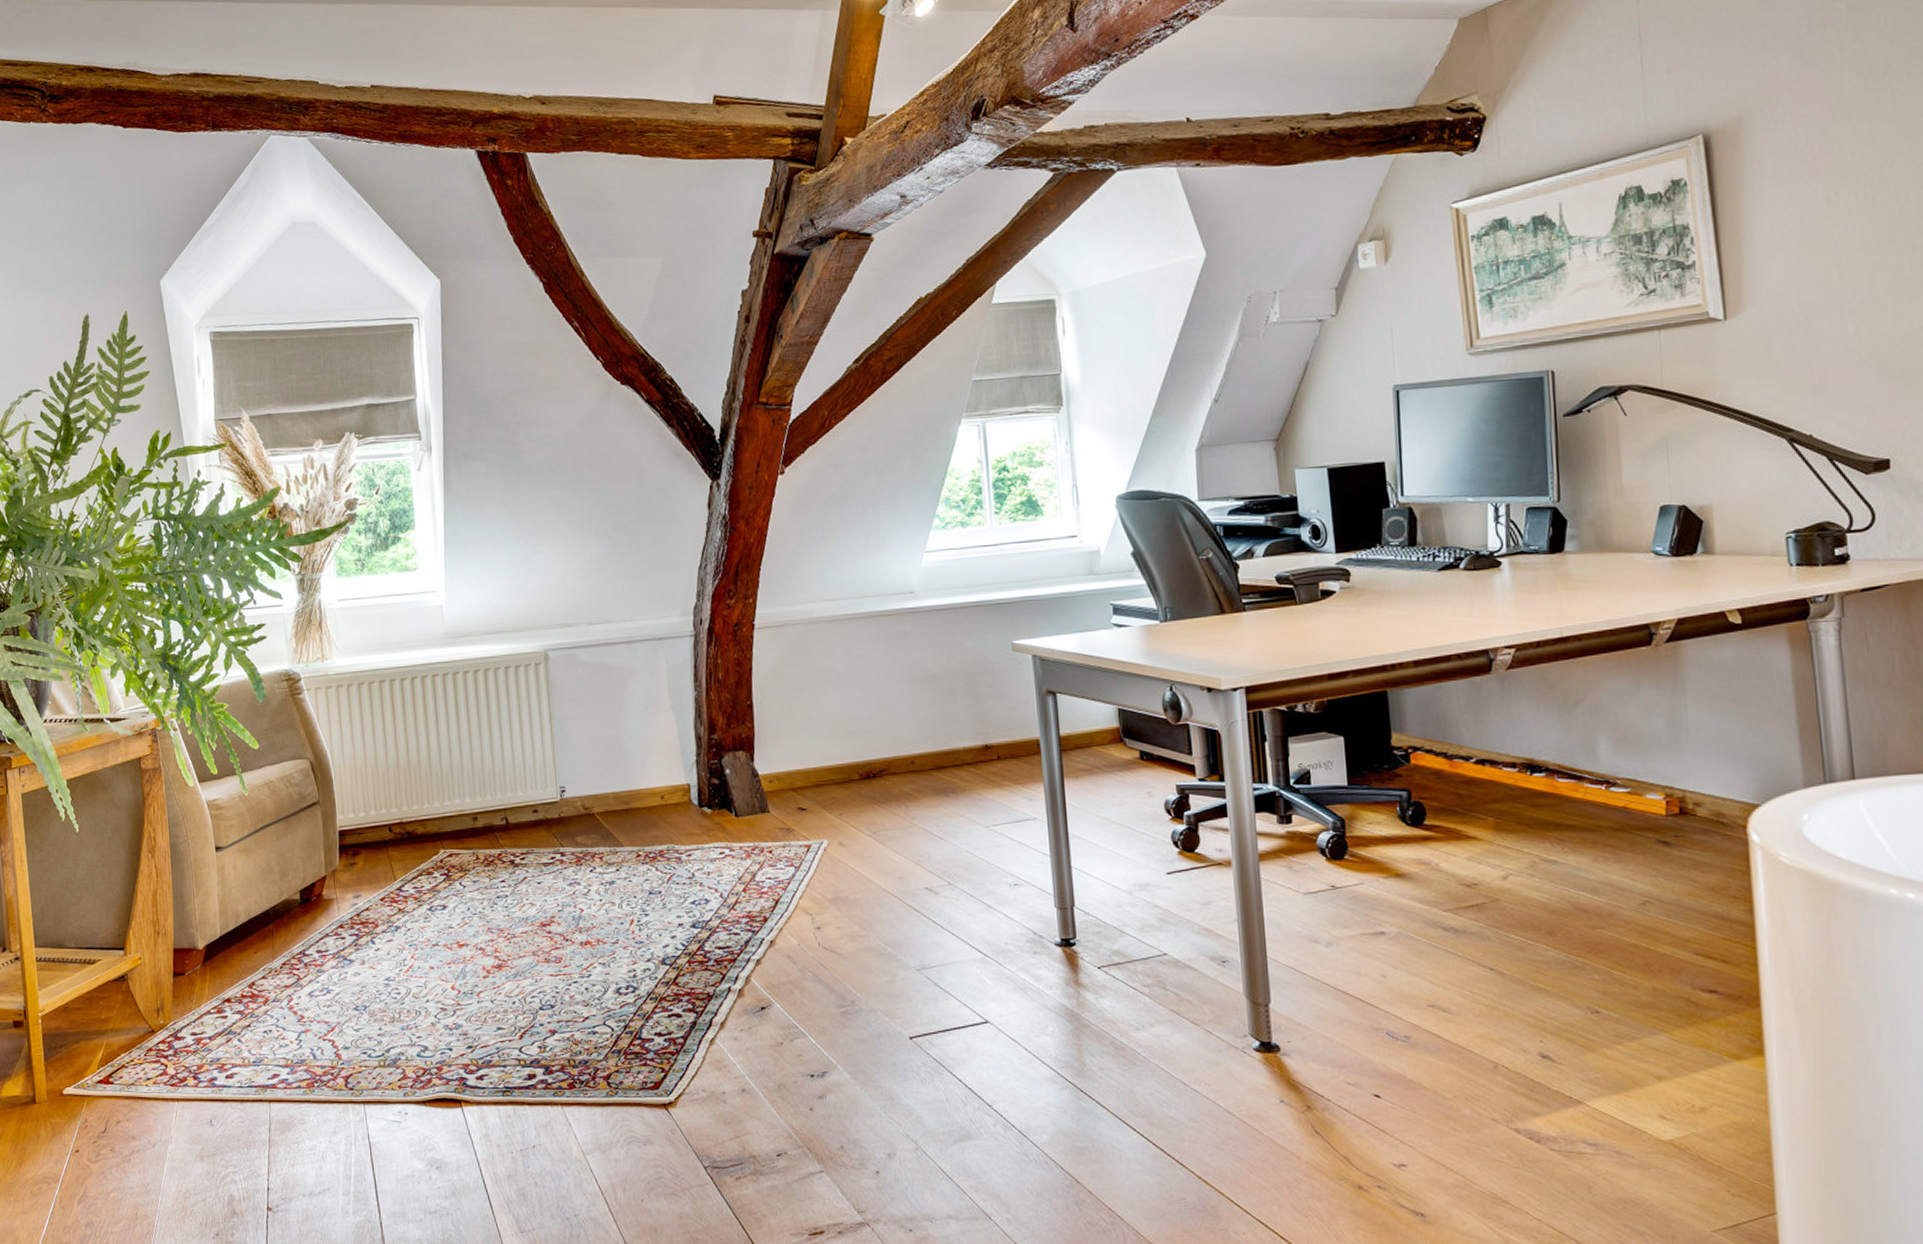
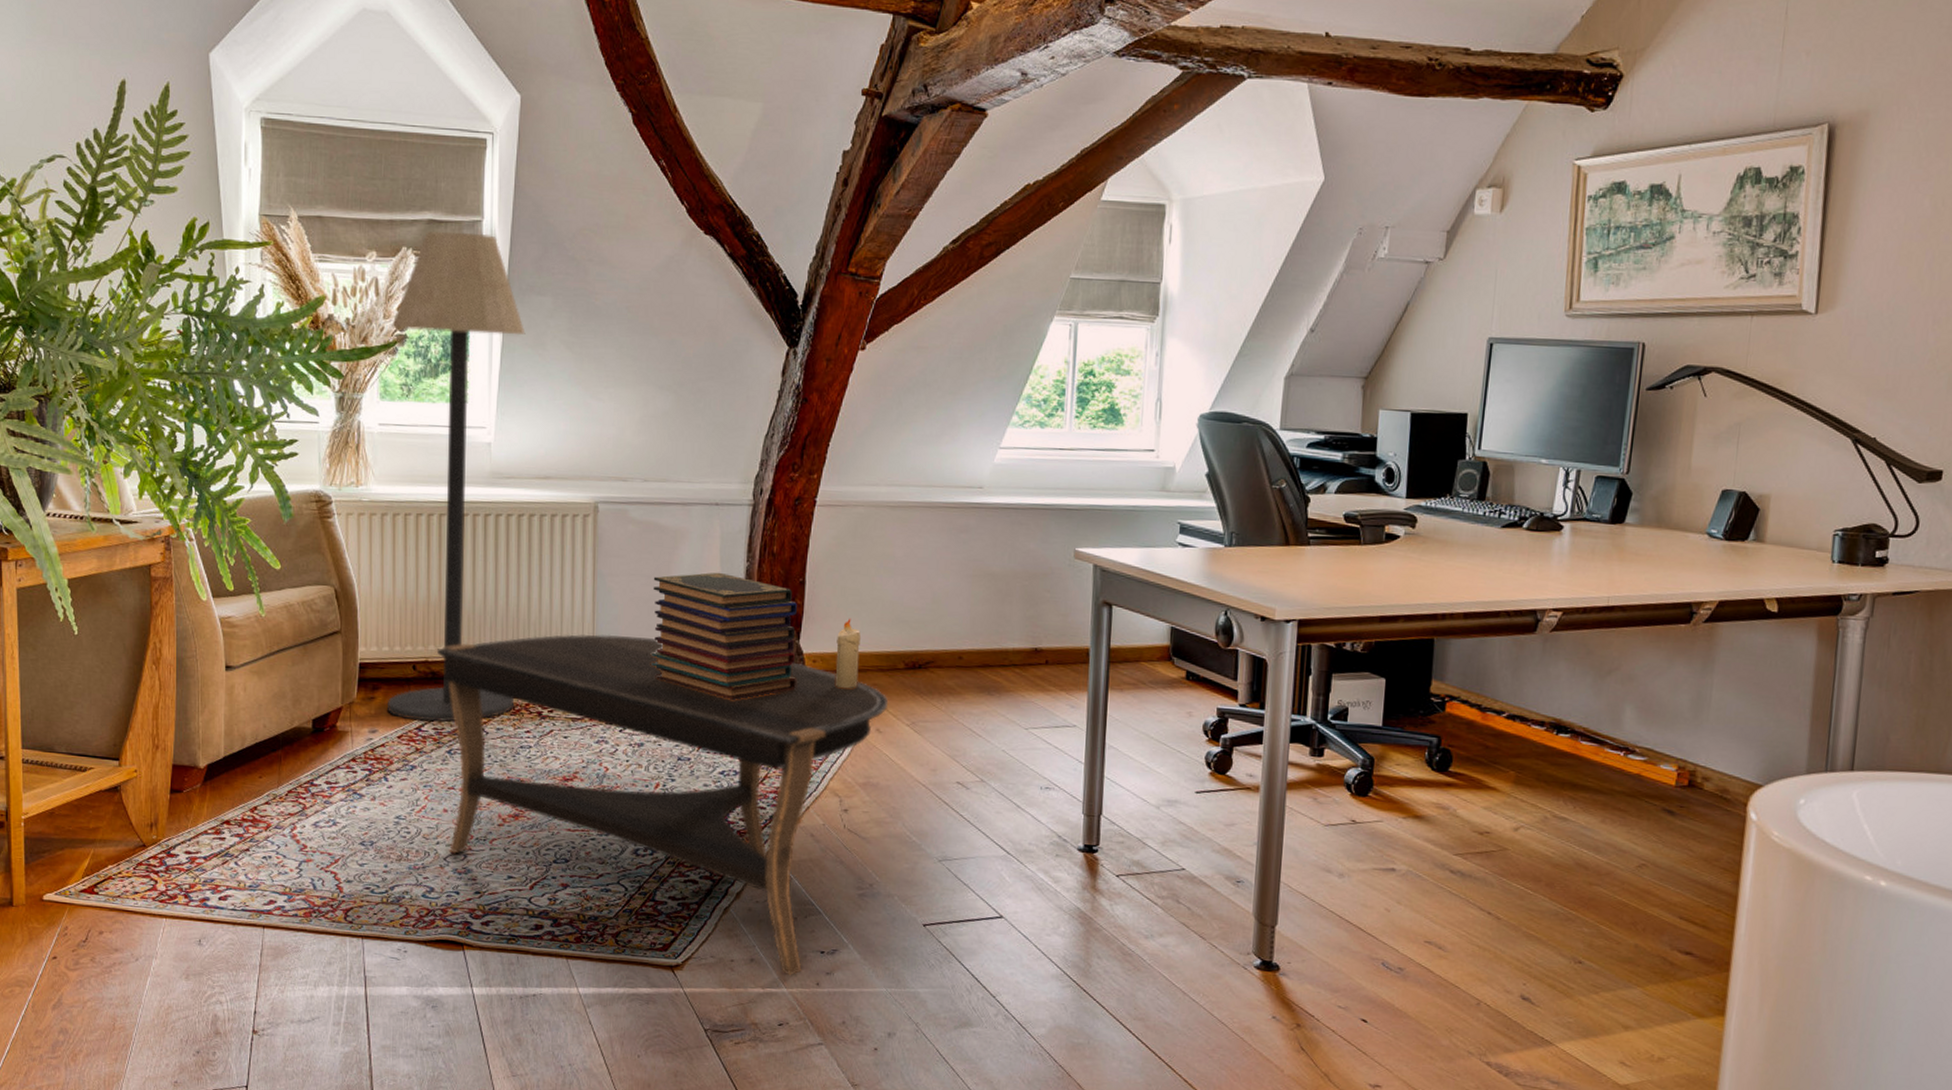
floor lamp: none [342,410,488,881] -> present [388,230,526,722]
coffee table: none [409,776,848,1103] -> present [436,634,889,976]
book stack: none [607,704,756,829] -> present [651,572,797,700]
candle: none [789,735,816,806] -> present [835,618,861,689]

